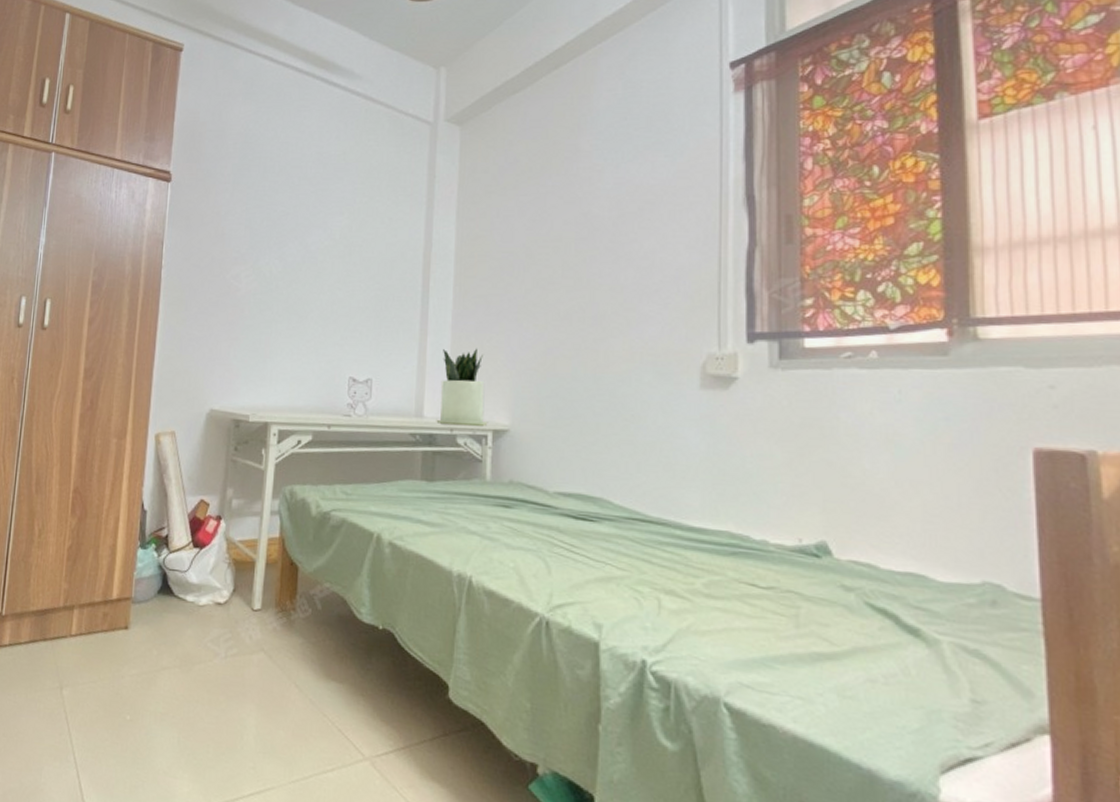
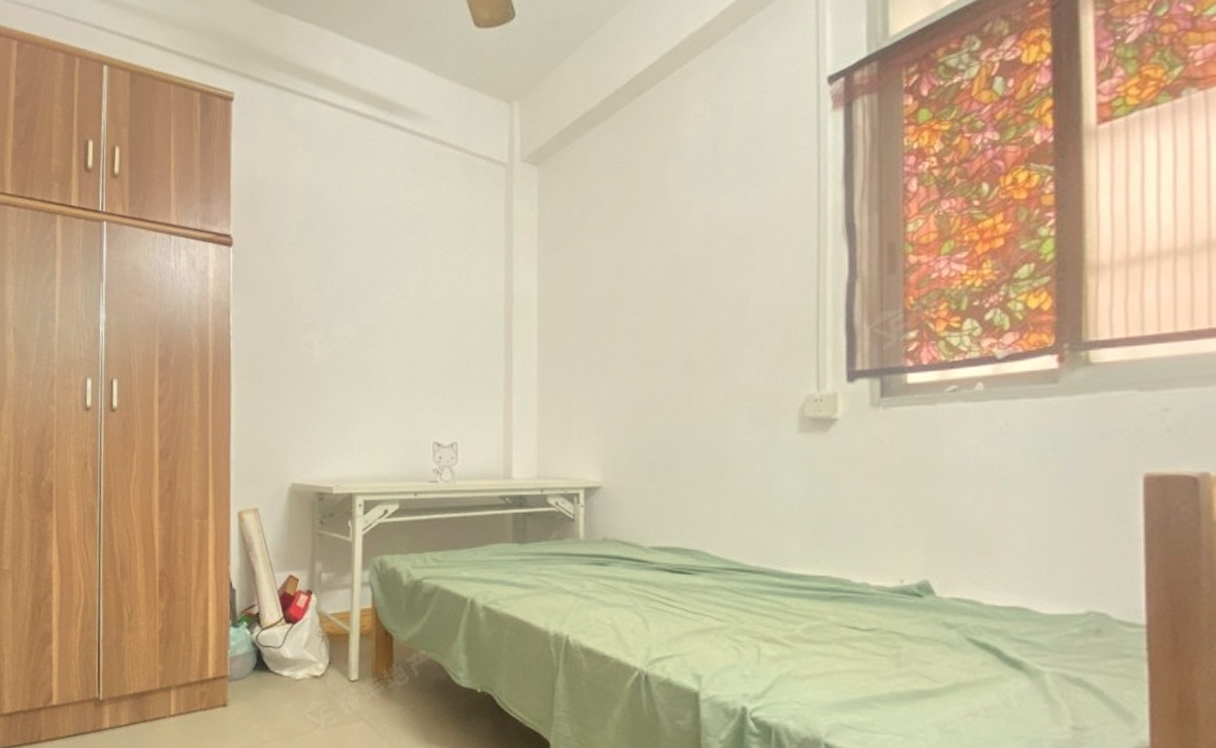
planter: present [436,348,488,427] -> none [525,404,579,486]

